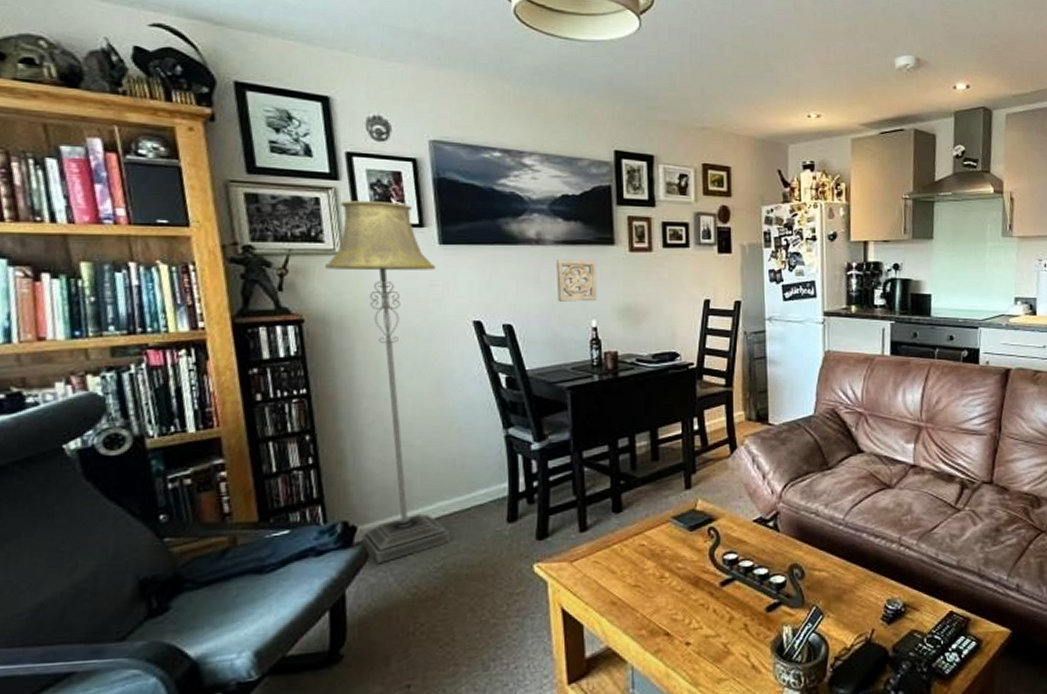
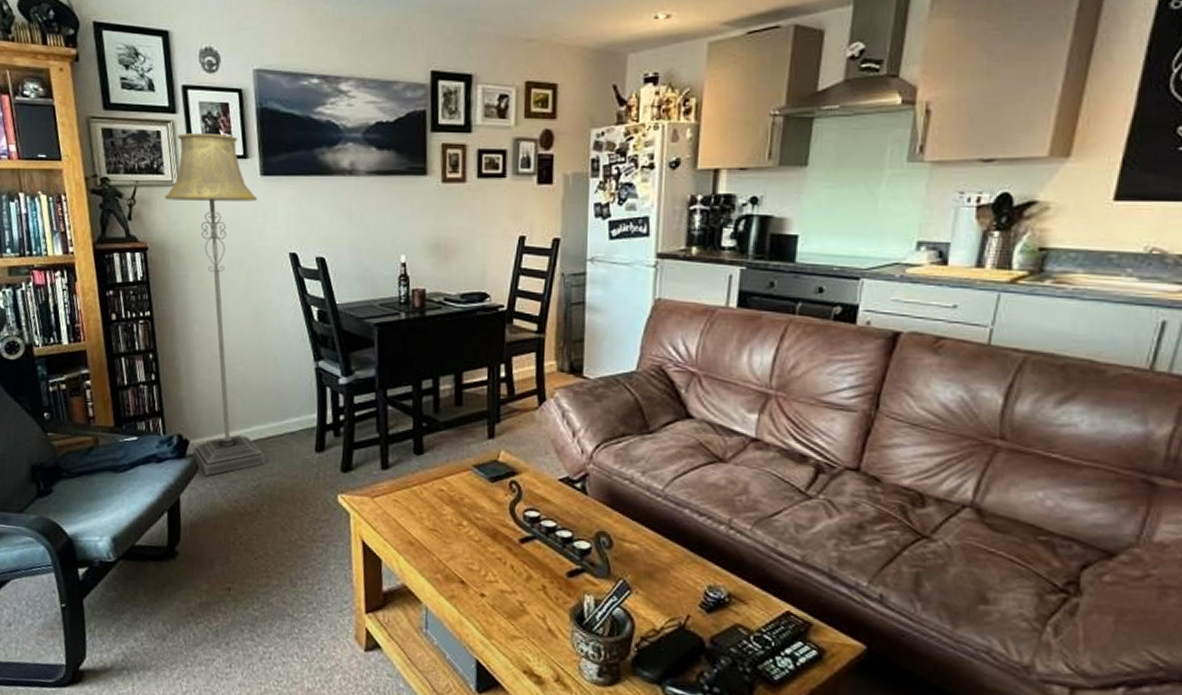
wall ornament: present [555,260,598,302] -> none [367,191,408,236]

